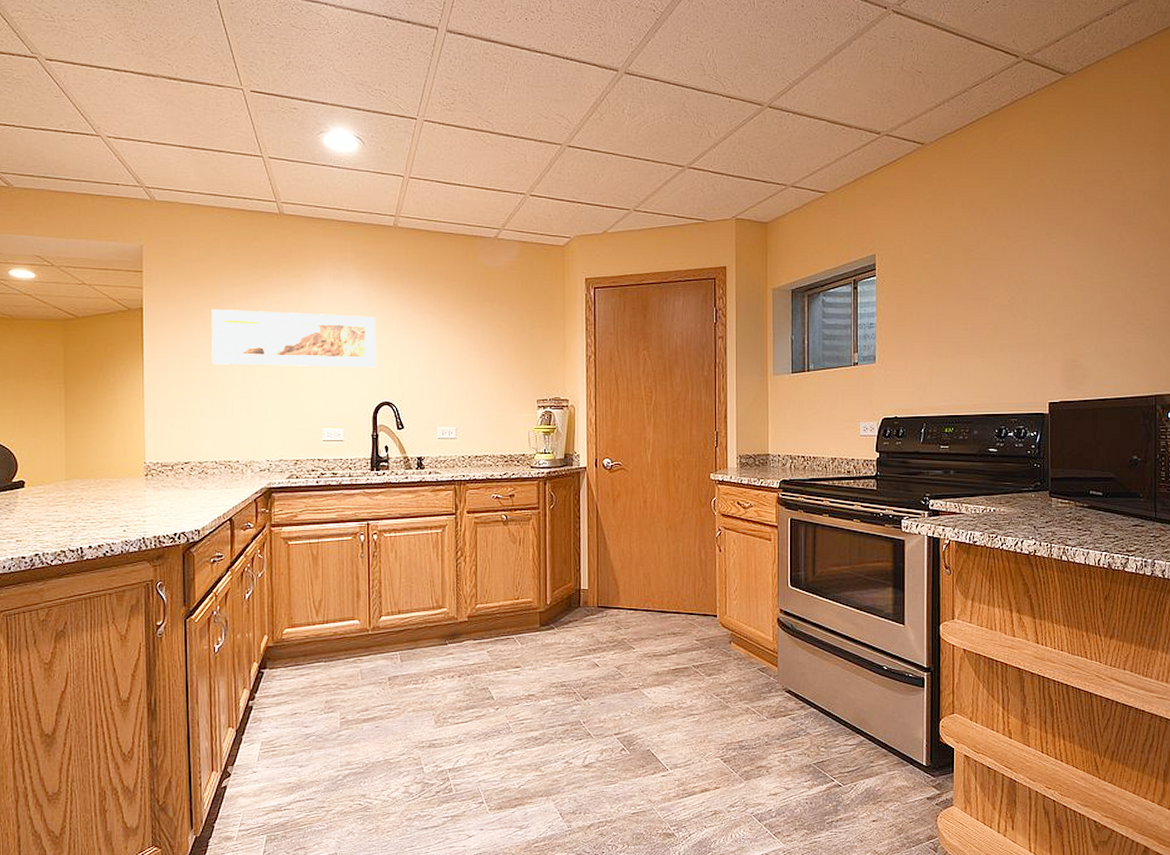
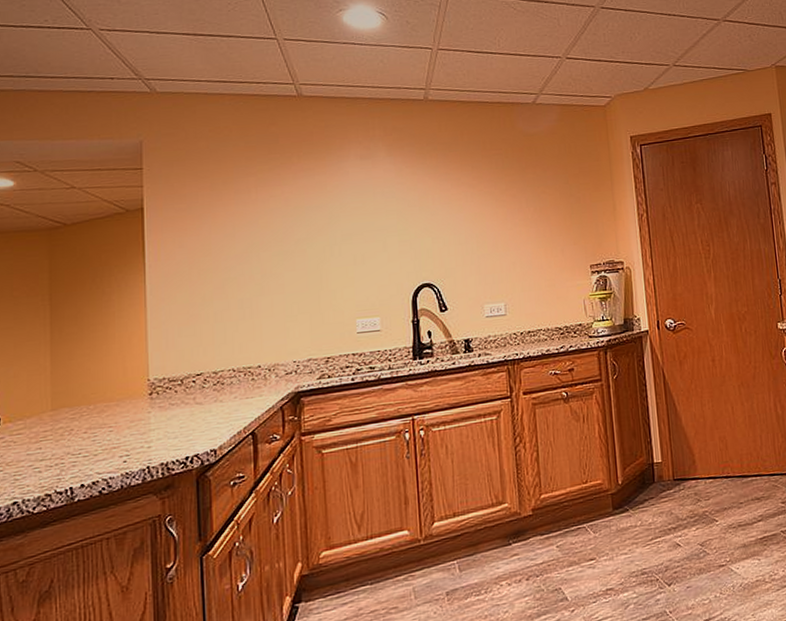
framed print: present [212,309,377,368] -> none [224,194,414,262]

